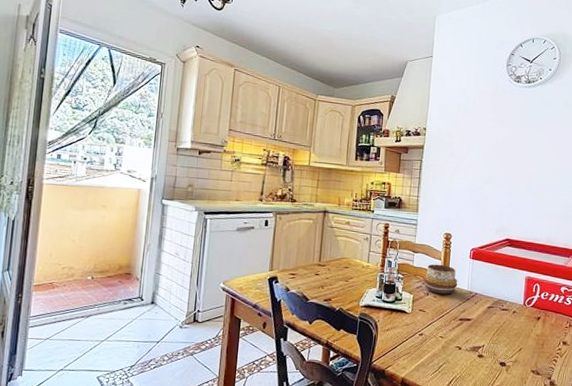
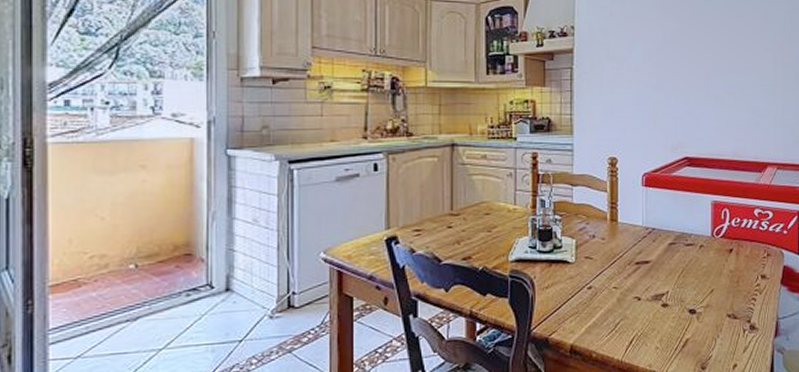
decorative bowl: present [423,264,458,295] -> none [587,197,630,235]

